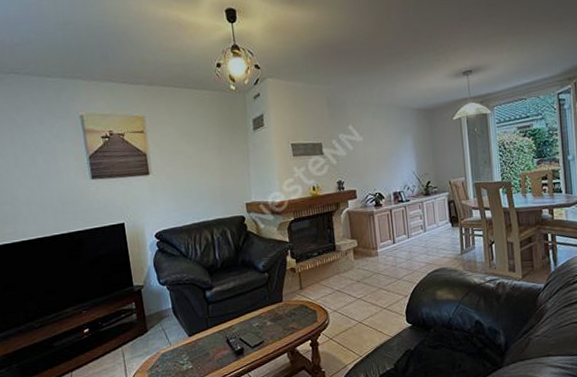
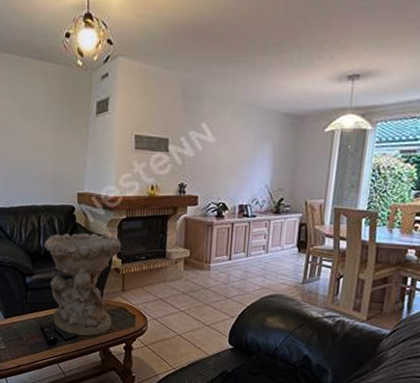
decorative bowl: none [219,237,295,341] -> present [43,233,122,336]

